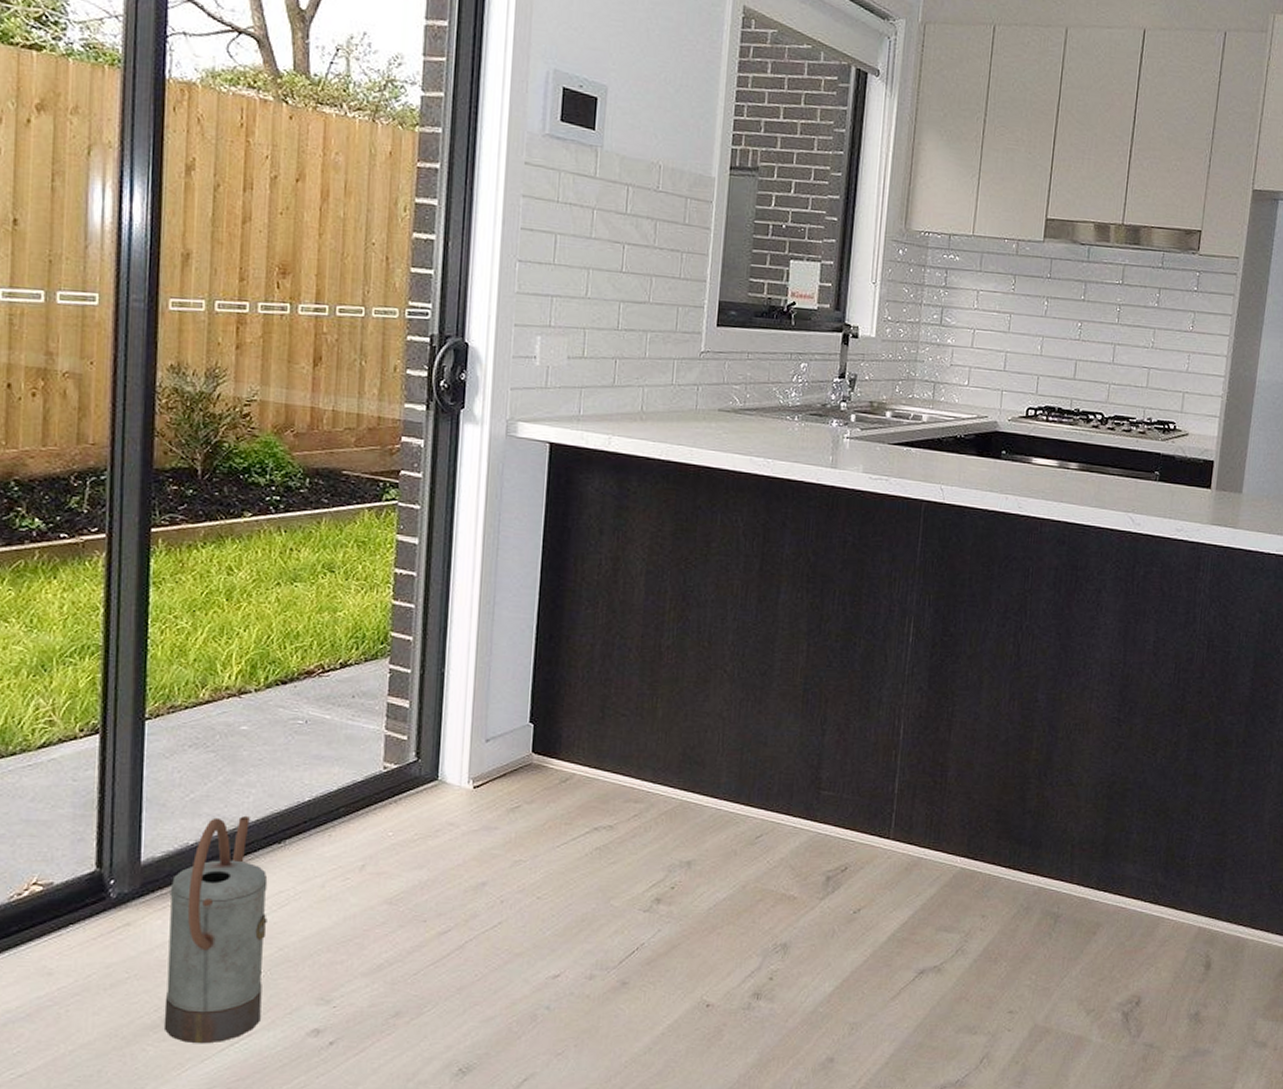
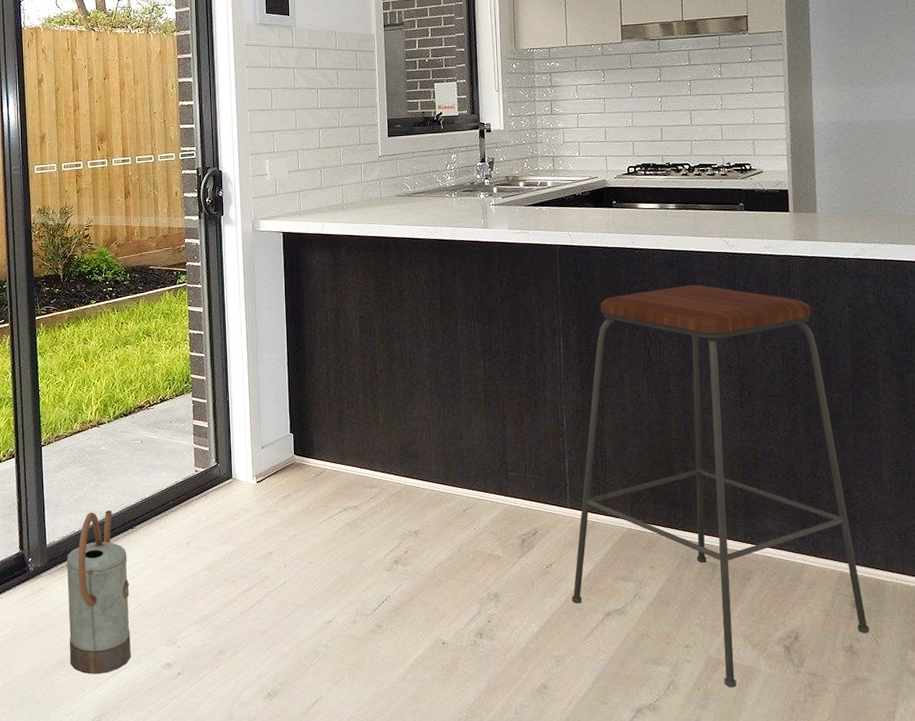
bar stool: none [879,568,1221,1061] -> present [571,284,870,688]

